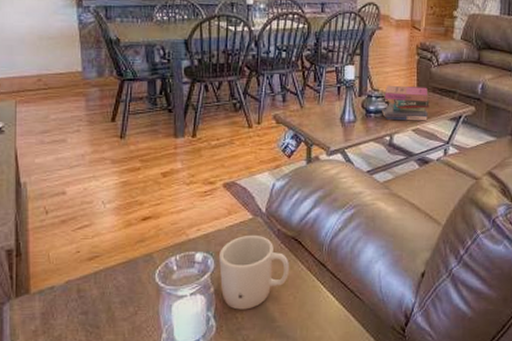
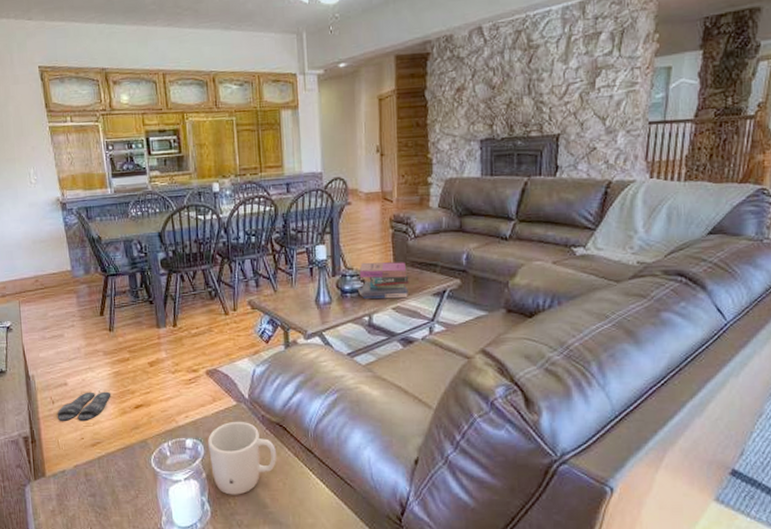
slippers: none [50,202,116,233] -> present [57,391,111,421]

